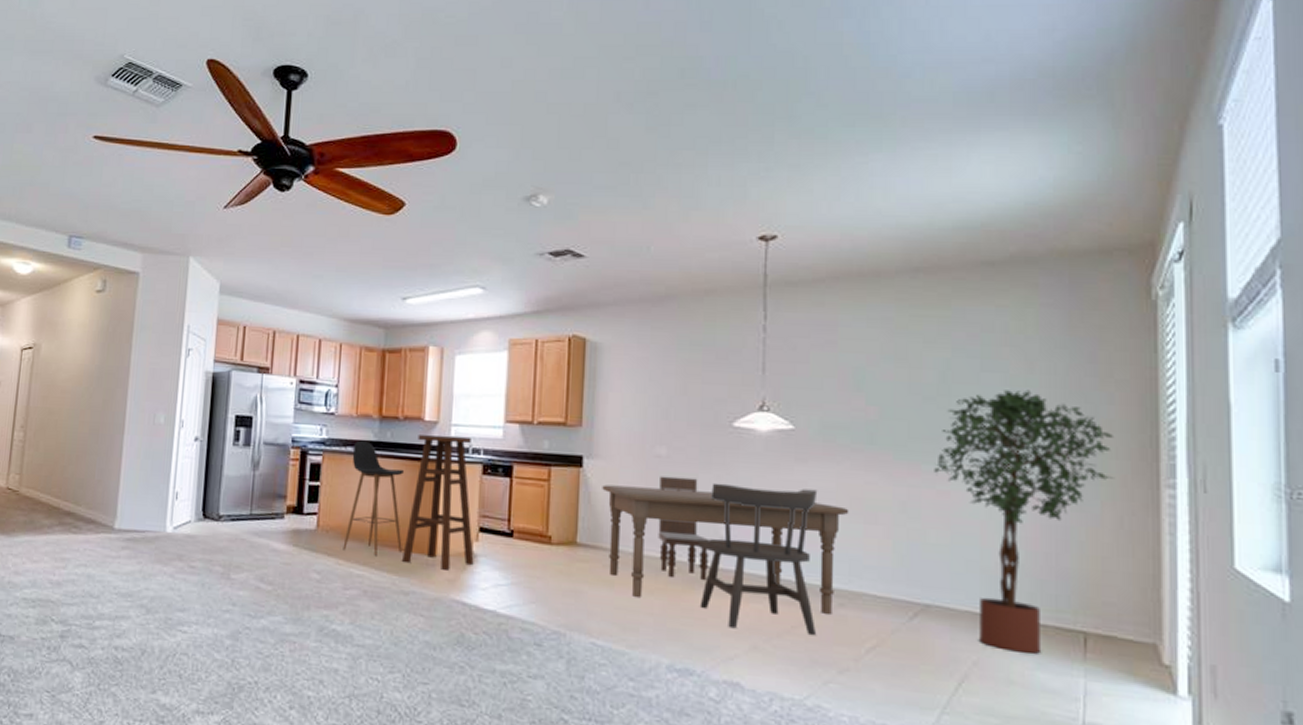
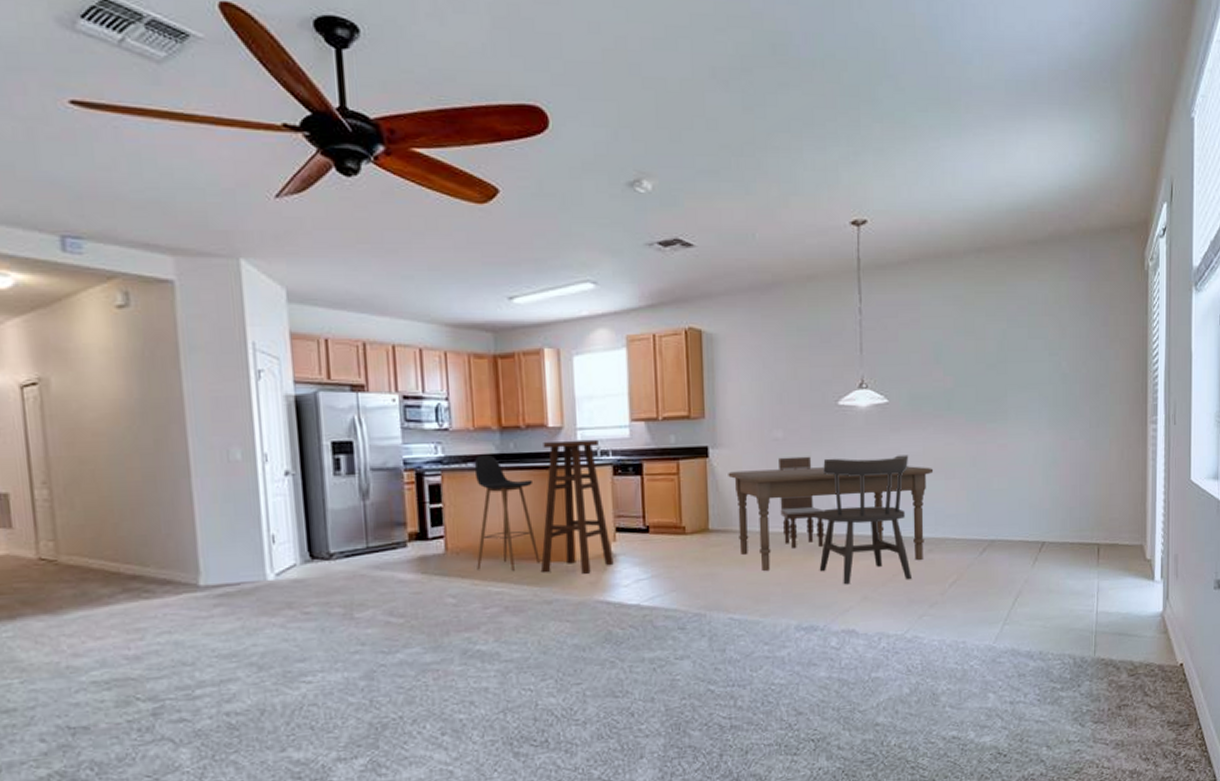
potted tree: present [934,389,1114,654] -> none [996,352,1118,567]

